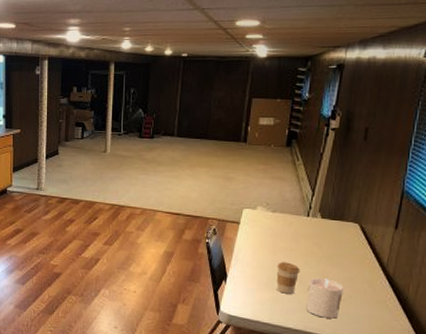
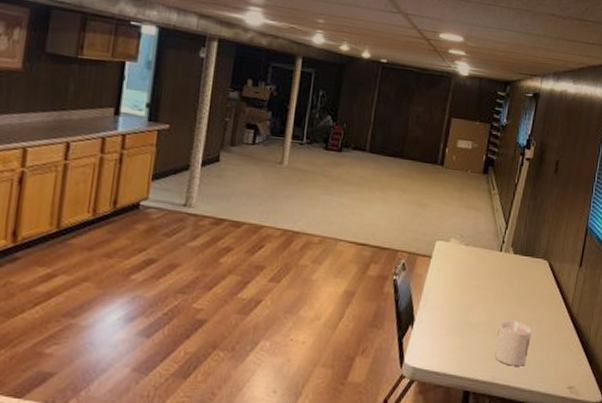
coffee cup: present [276,262,301,294] -> none [466,302,491,340]

